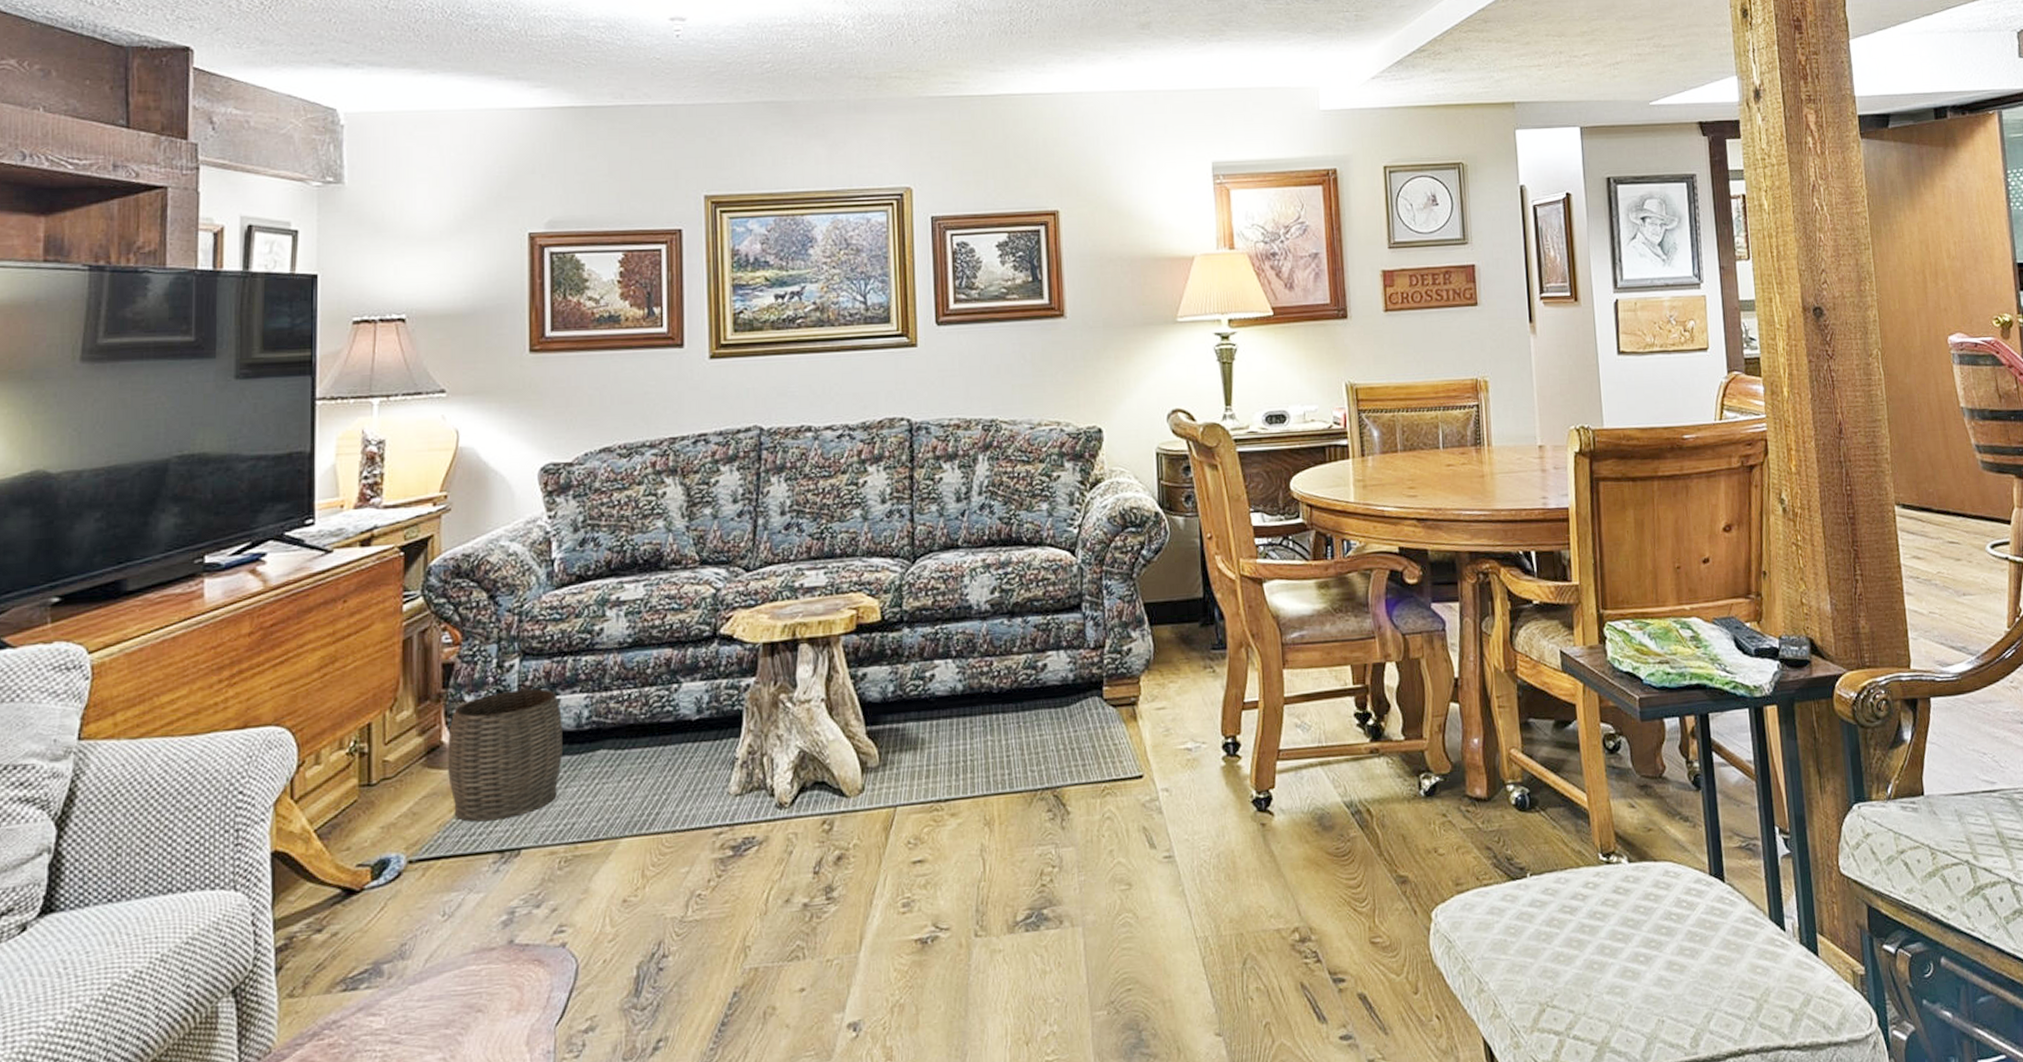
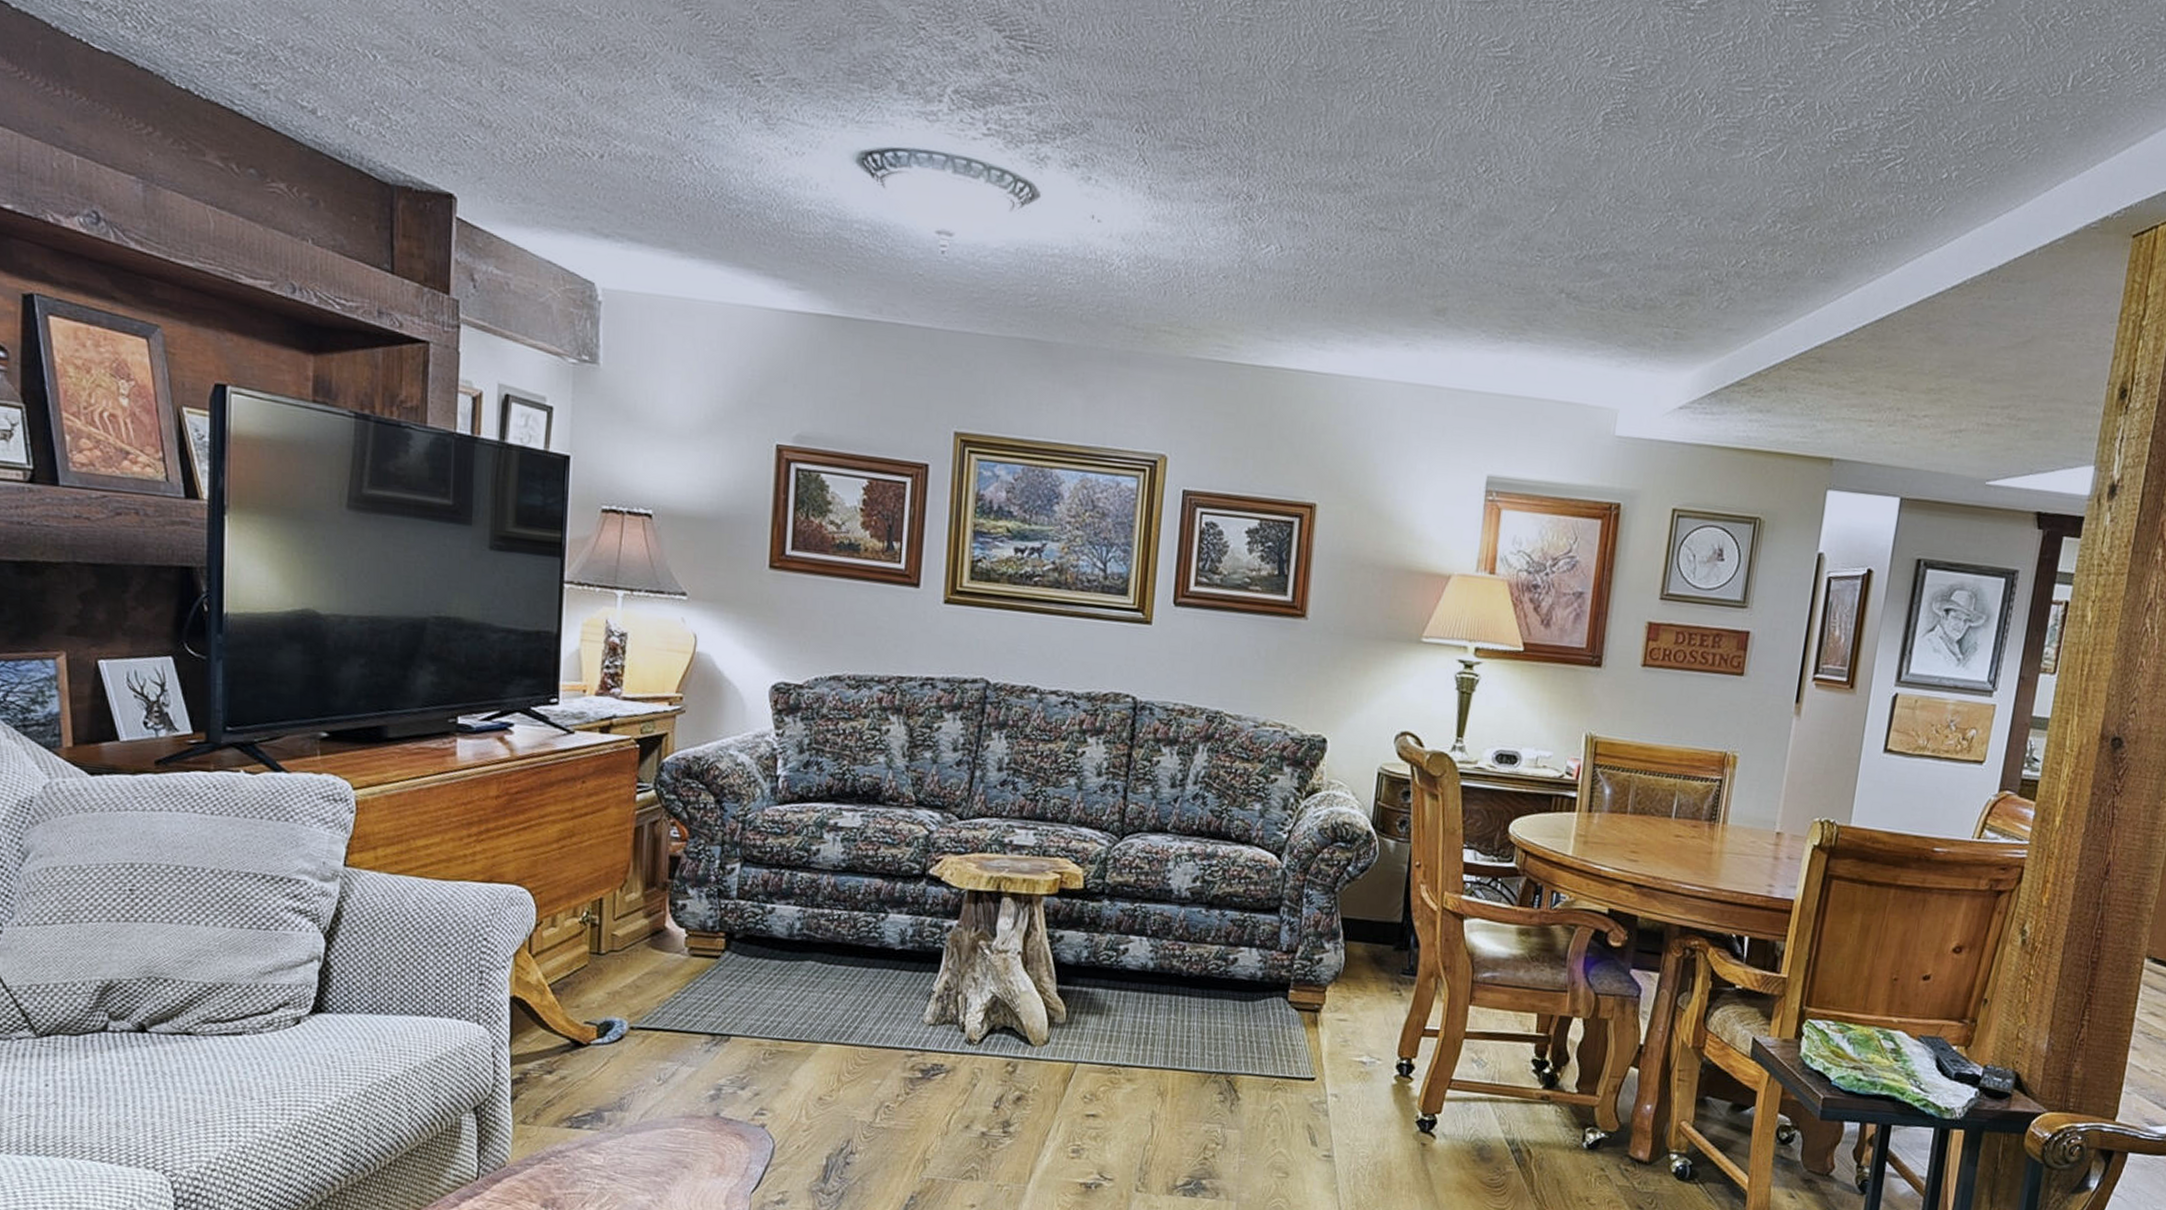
woven basket: present [447,689,562,822] -> none [669,891,776,1007]

